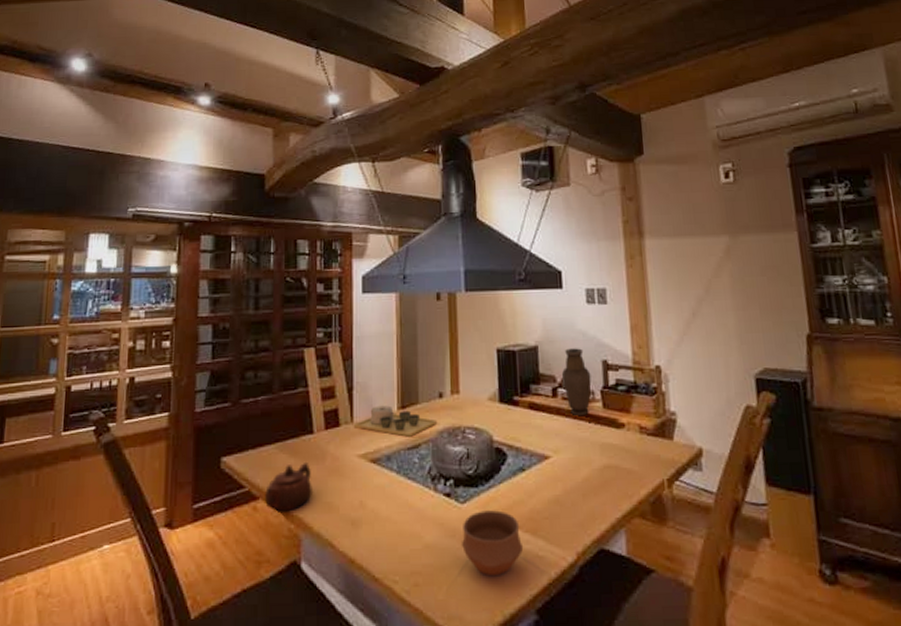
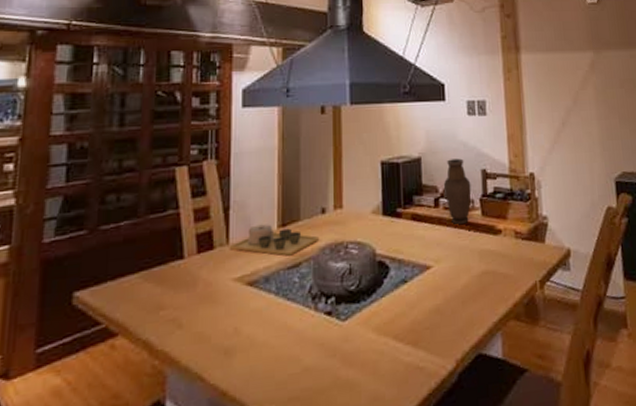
teapot: present [265,463,312,512] -> none [125,291,181,348]
ceramic bowl: present [462,510,524,577] -> none [343,324,405,394]

